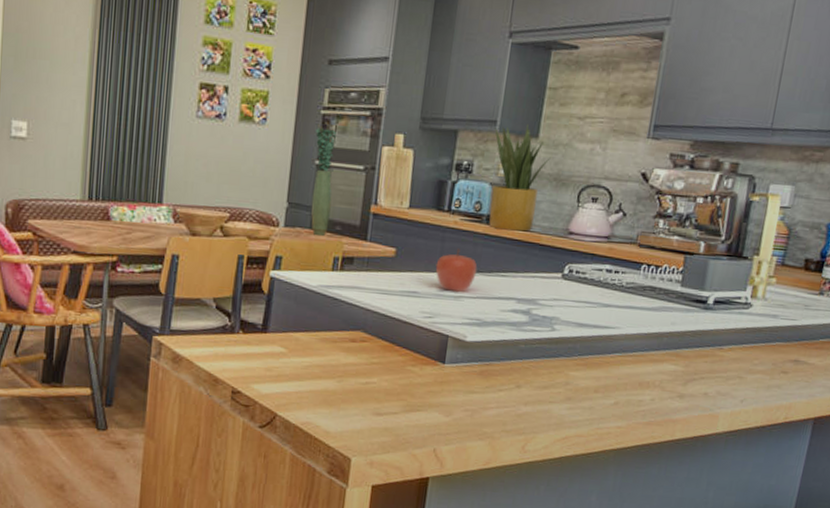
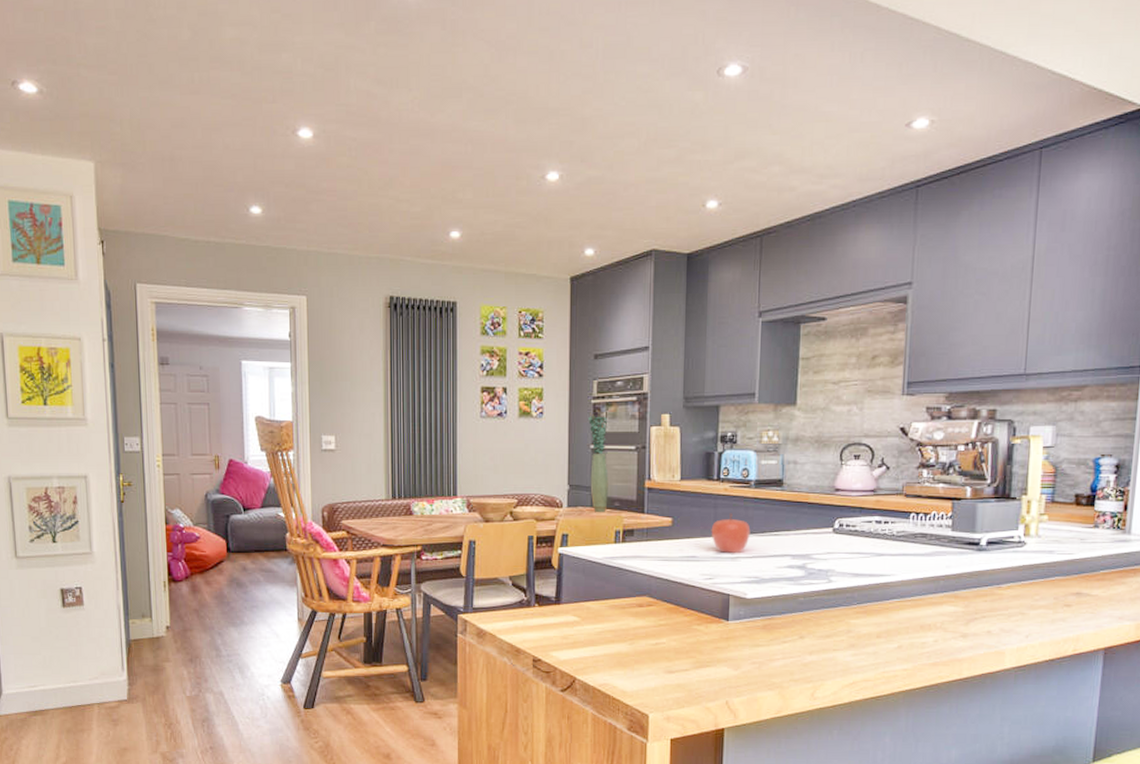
planter: present [489,124,551,232] -> none [754,393,810,492]

